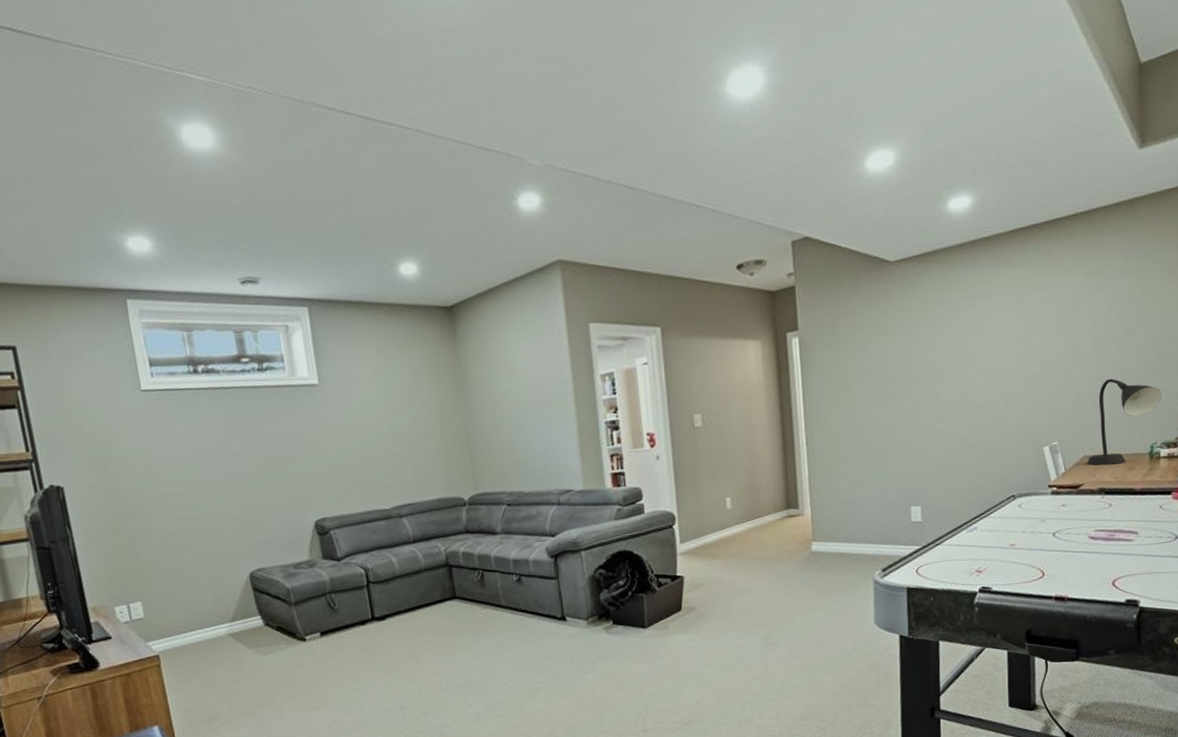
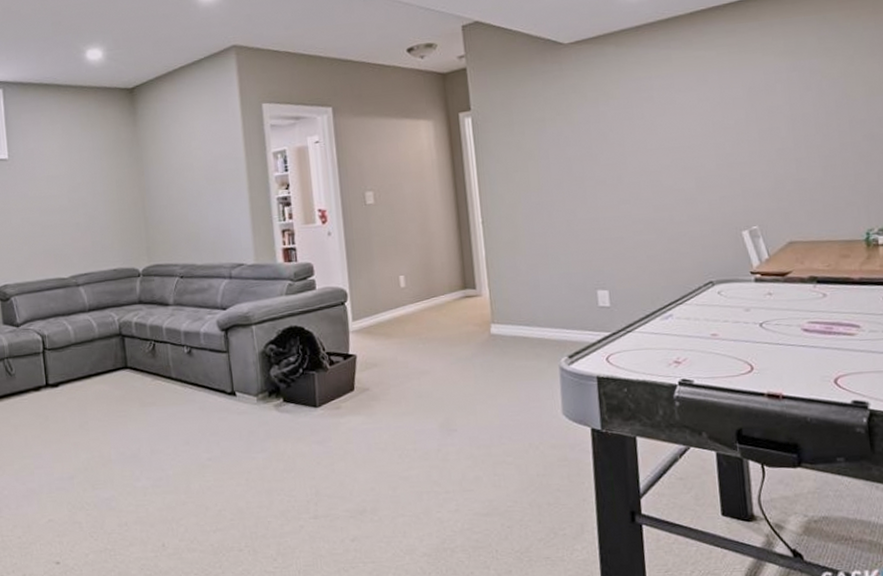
desk lamp: present [1086,378,1161,466] -> none [793,160,874,252]

